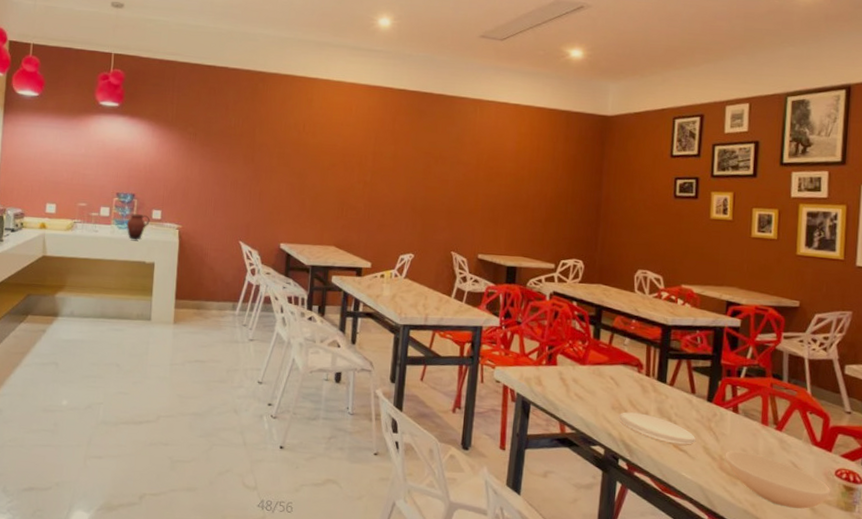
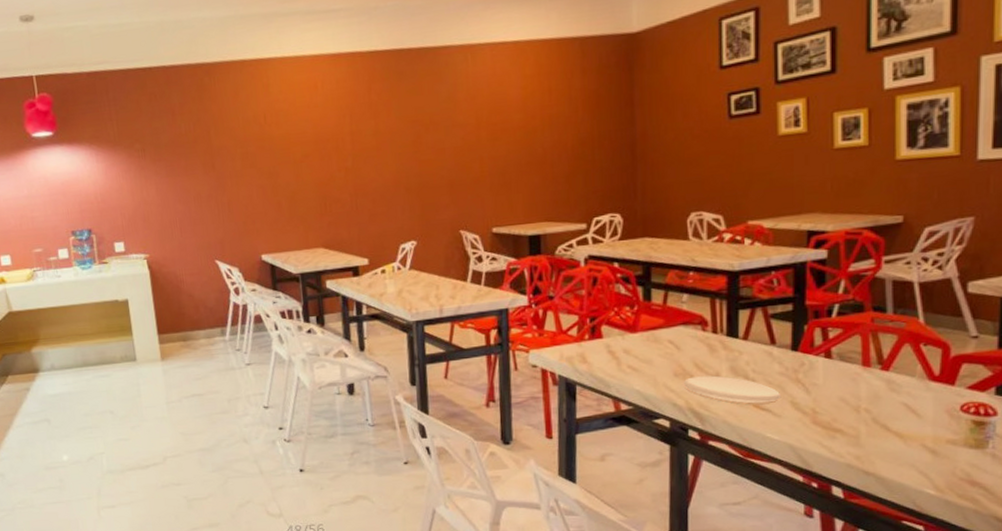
jug: present [126,214,150,239] -> none [89,250,114,278]
bowl: present [725,450,830,509] -> none [818,400,955,454]

